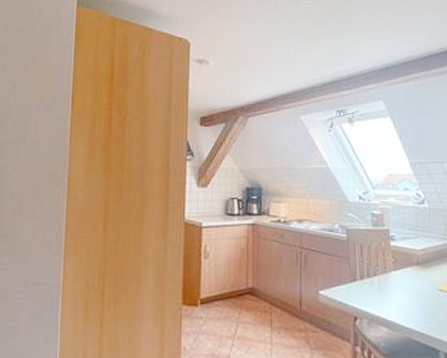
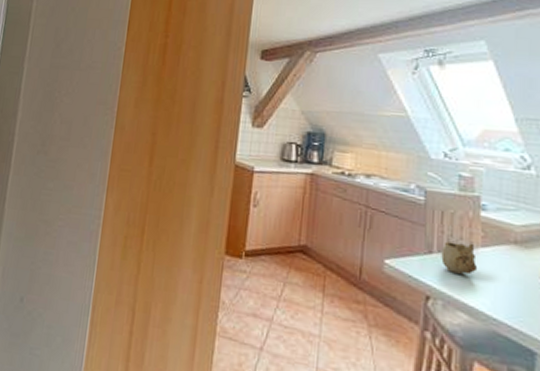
mug: none [363,268,392,295] -> present [441,241,478,275]

